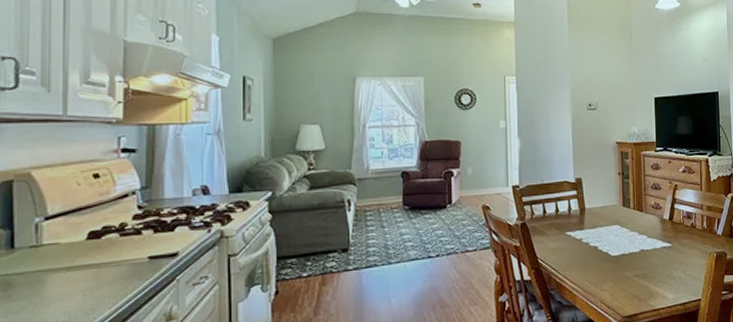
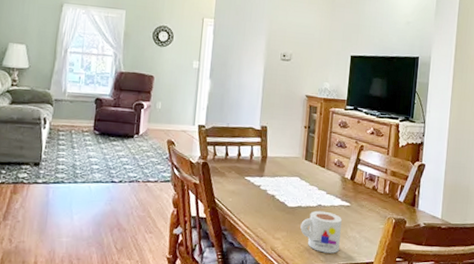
mug: none [626,255,667,298] -> present [300,210,342,254]

